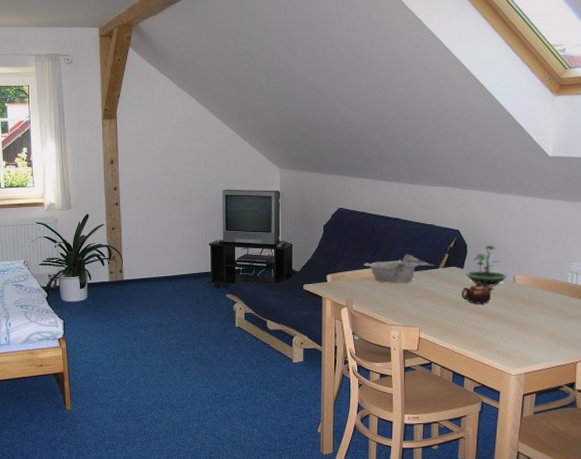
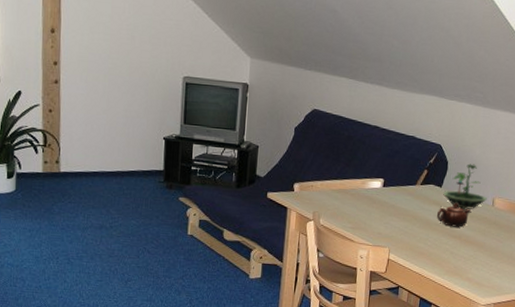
bowl: present [364,254,434,284] -> none [335,166,411,200]

